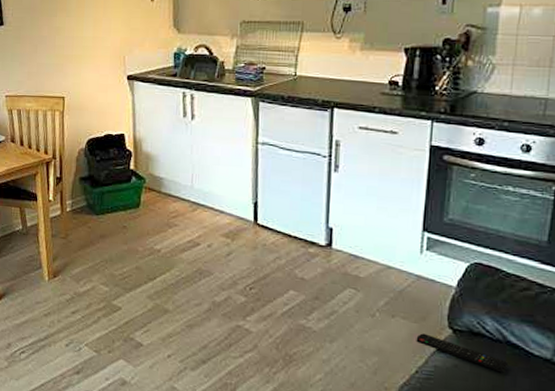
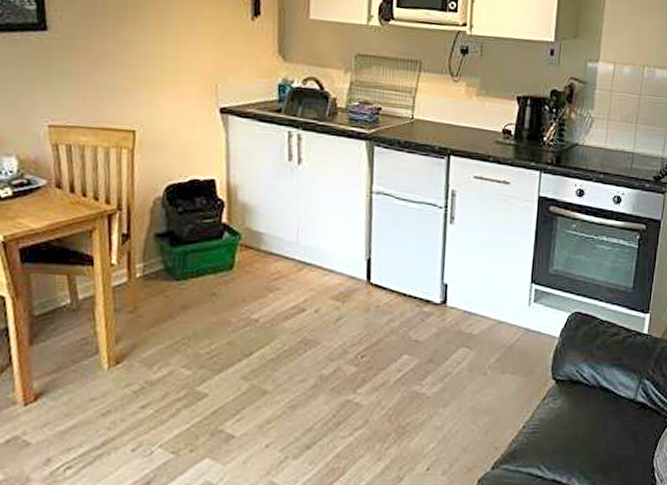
remote control: present [416,333,509,373] -> none [523,387,601,417]

